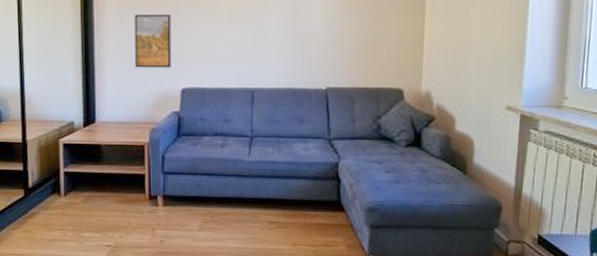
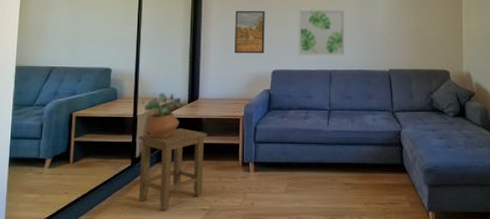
stool: none [29,155,108,246] -> present [138,128,207,210]
potted plant: none [30,114,78,167] -> present [141,93,183,139]
wall art: none [212,11,271,70] -> present [298,9,345,56]

